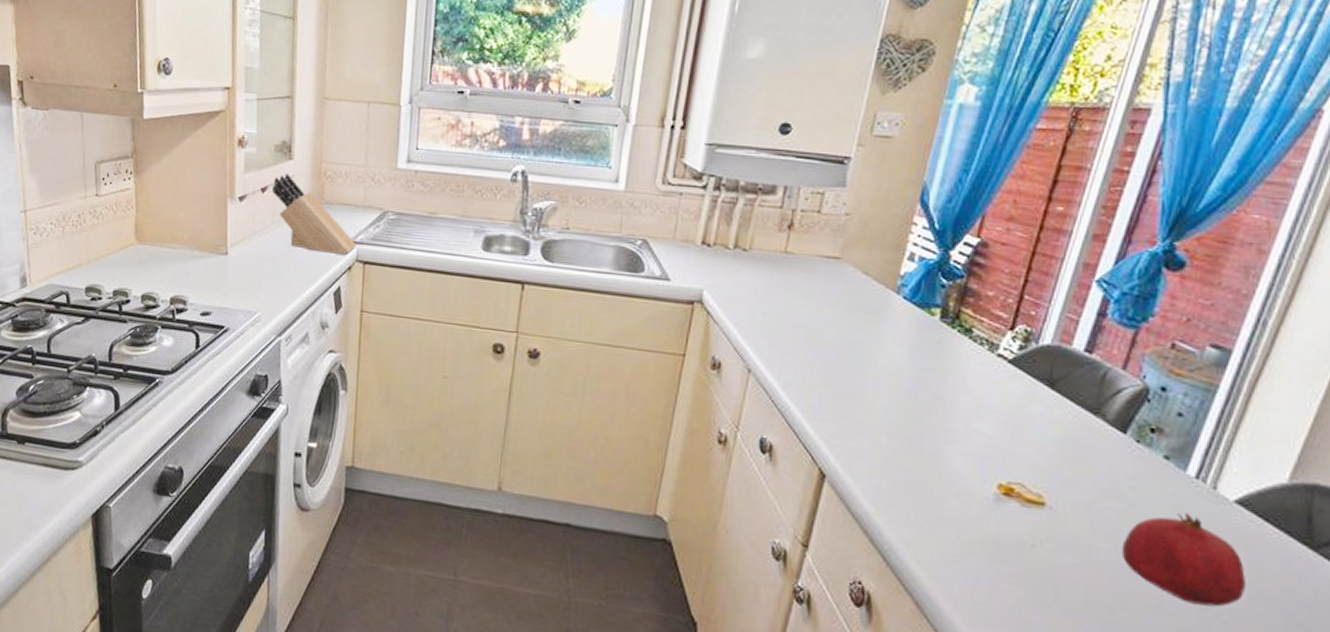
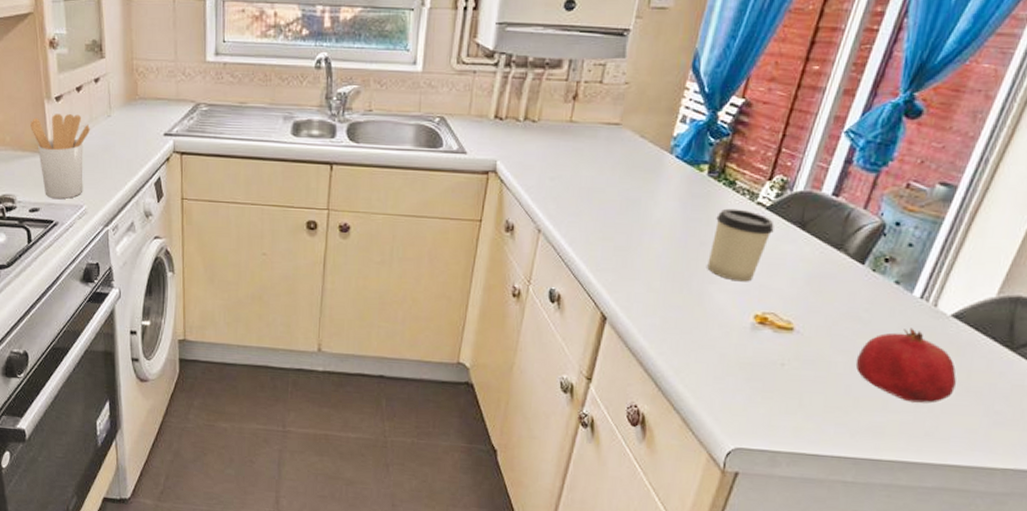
utensil holder: none [210,214,273,304] -> present [30,114,91,199]
knife block: present [272,173,357,255] -> none [87,72,173,147]
cup: none [941,358,1018,445] -> present [707,208,774,282]

